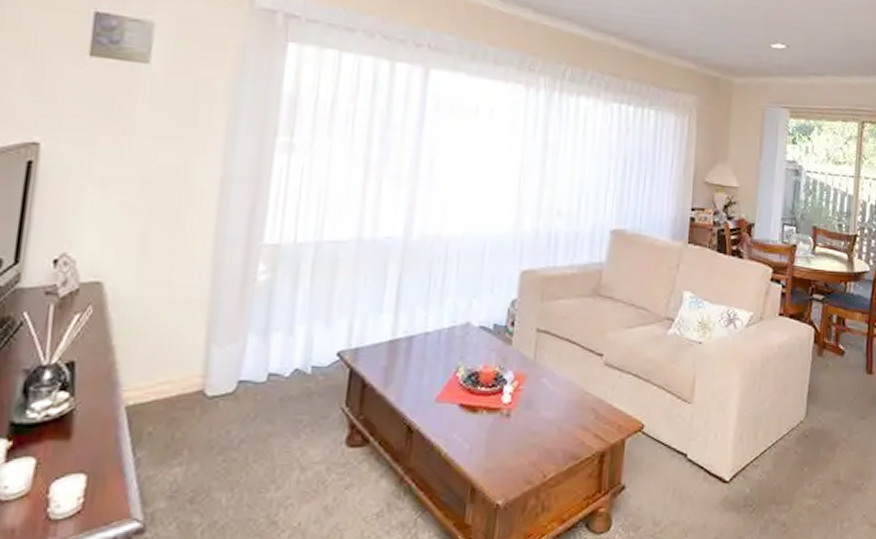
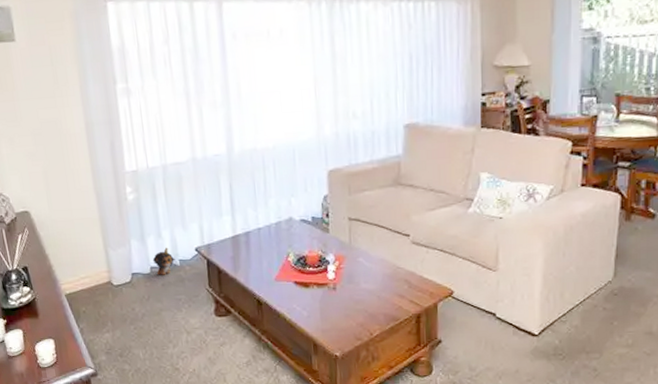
plush toy: none [273,348,306,386] -> present [152,247,175,275]

